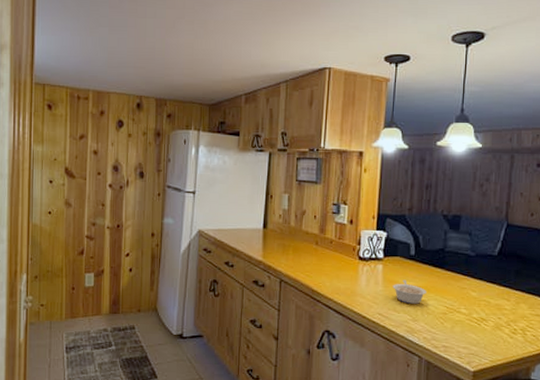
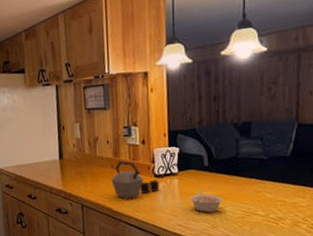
kettle: none [314,239,363,280] -> present [111,161,160,199]

